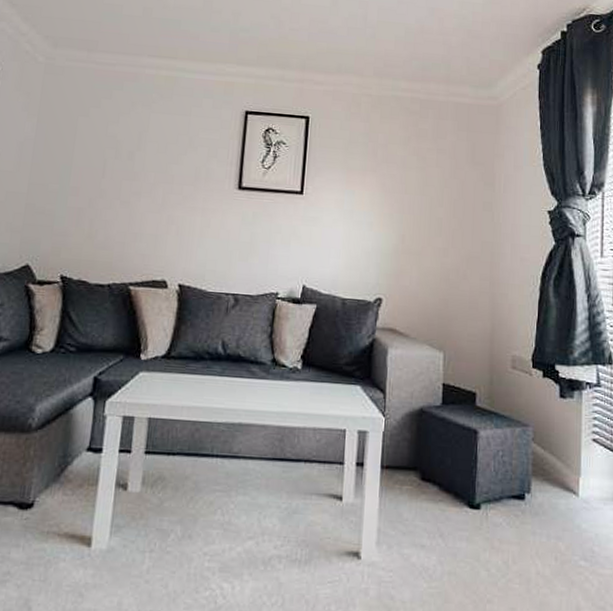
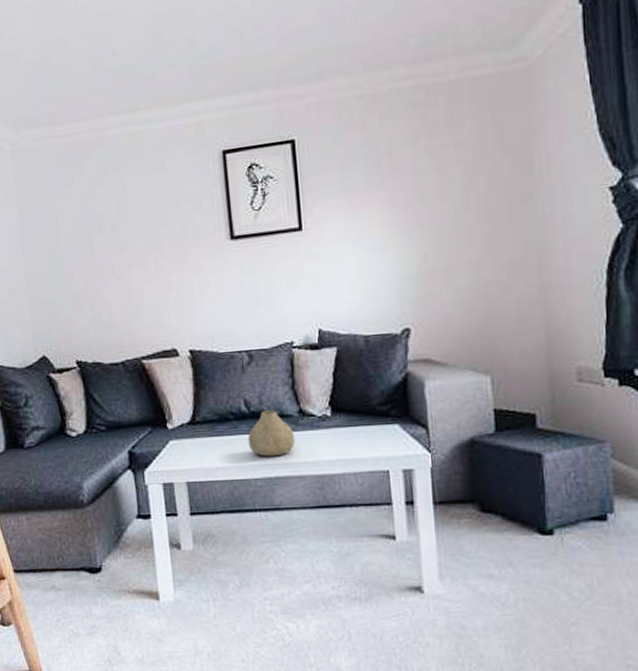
vase: none [218,355,265,403] -> present [248,410,296,457]

